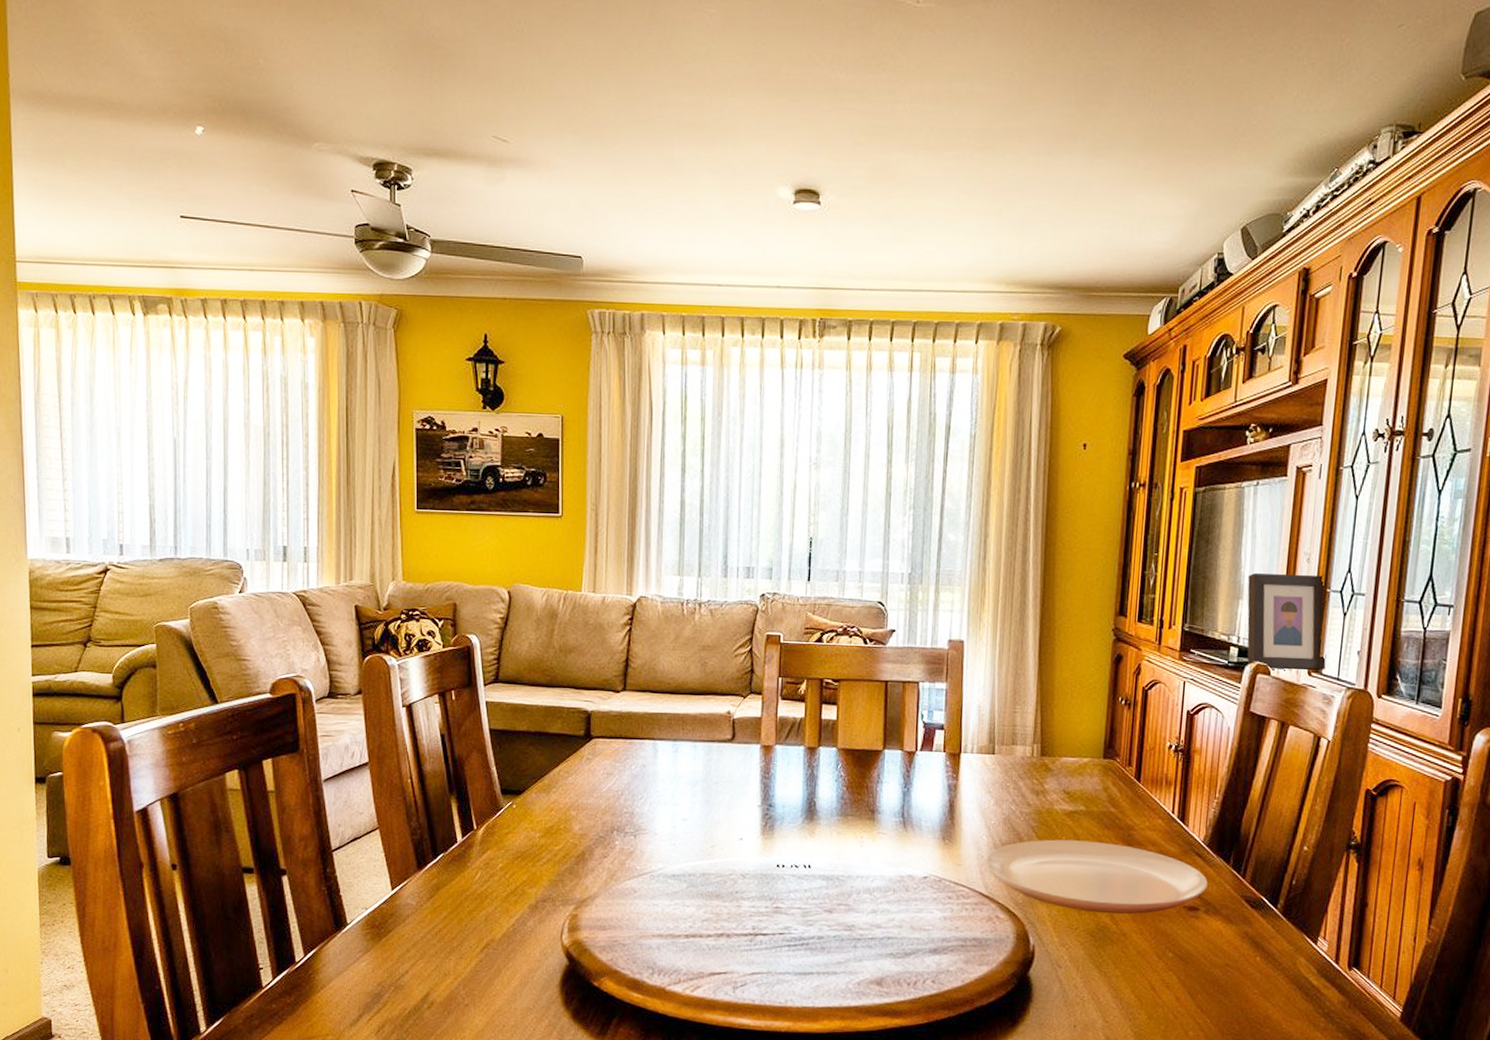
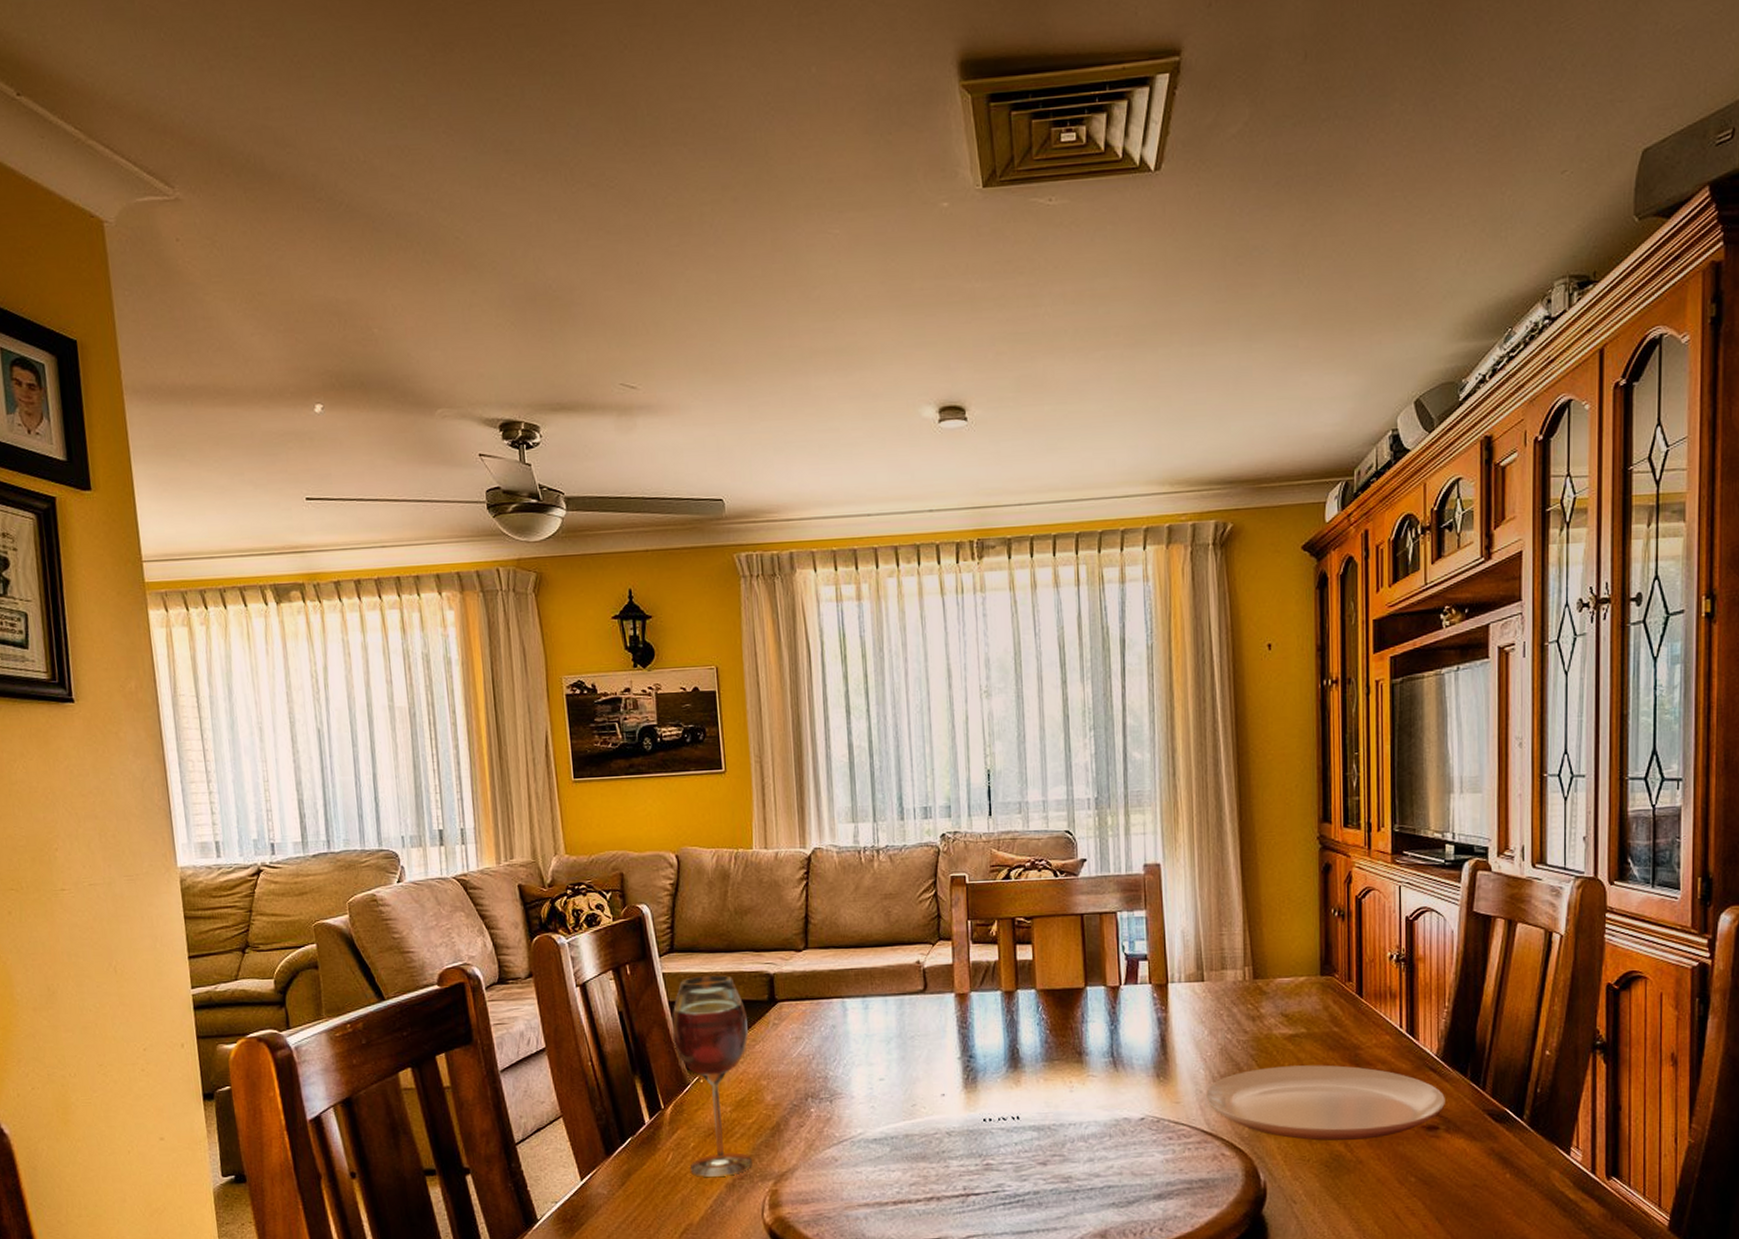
wineglass: none [490,707,562,898] -> present [671,975,752,1178]
picture frame: present [1247,572,1327,671] -> none [1458,759,1550,864]

